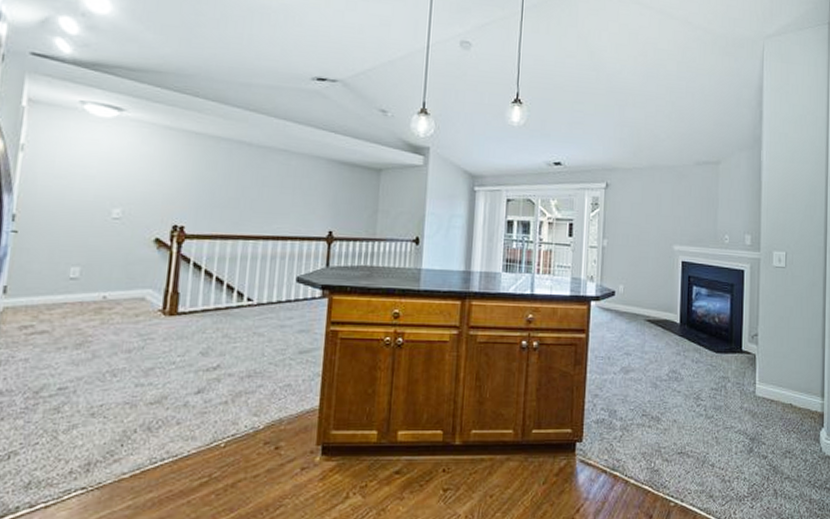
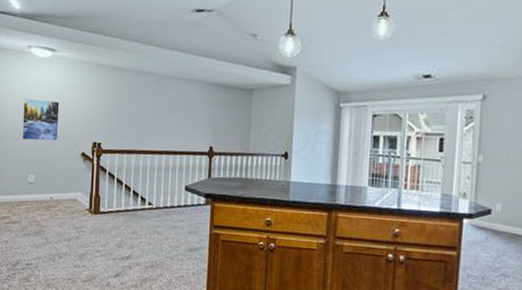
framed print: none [62,168,125,224] -> present [22,98,60,141]

